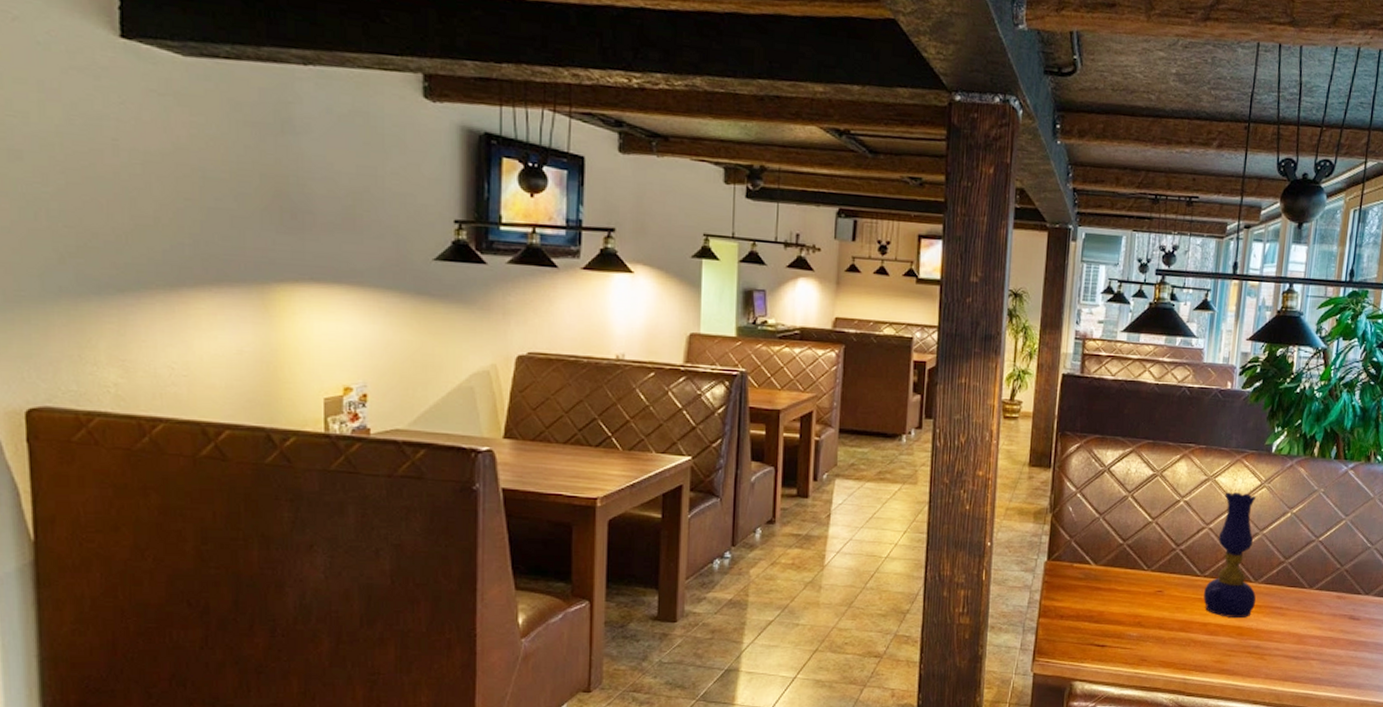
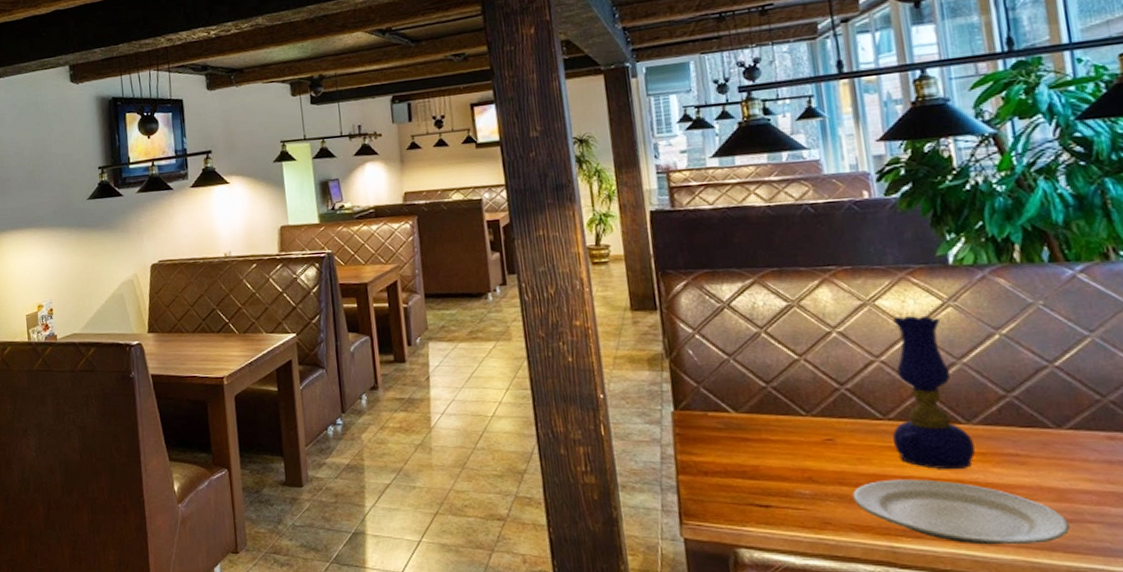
plate: none [1166,625,1300,677] -> present [852,479,1070,545]

